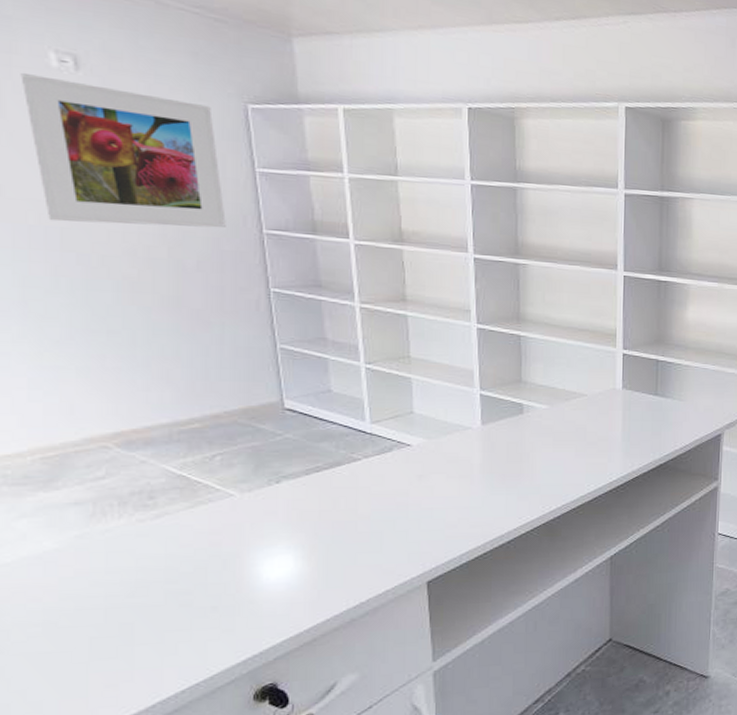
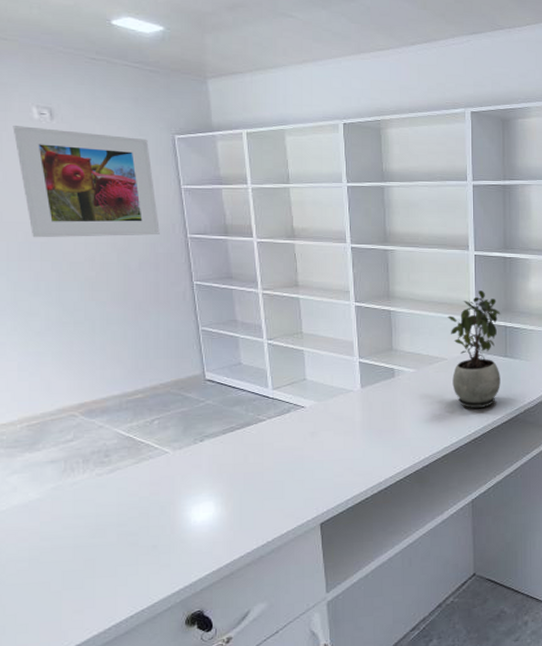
potted plant: none [589,317,652,453] -> present [447,291,501,409]

